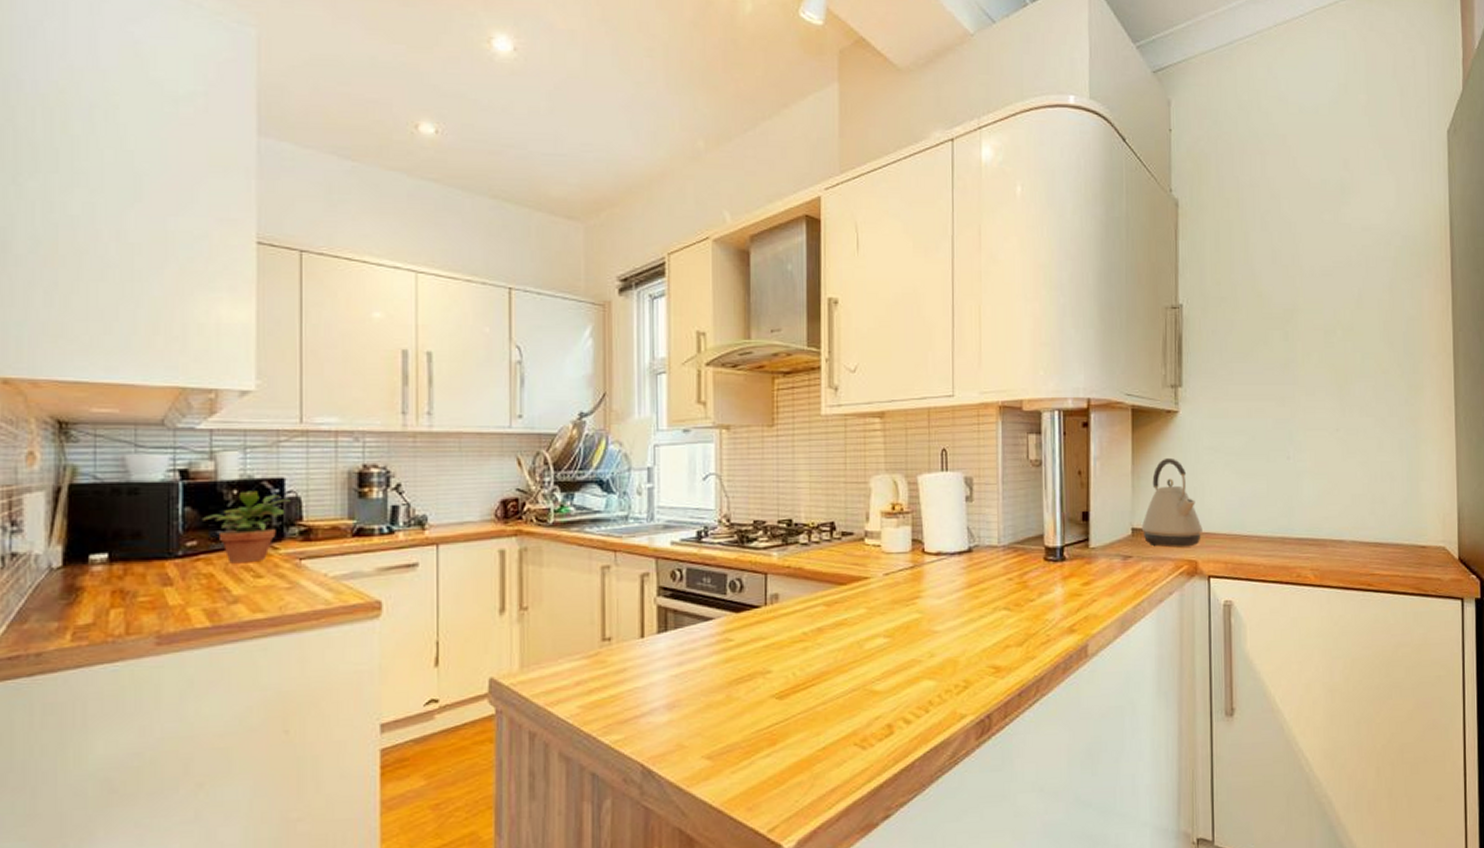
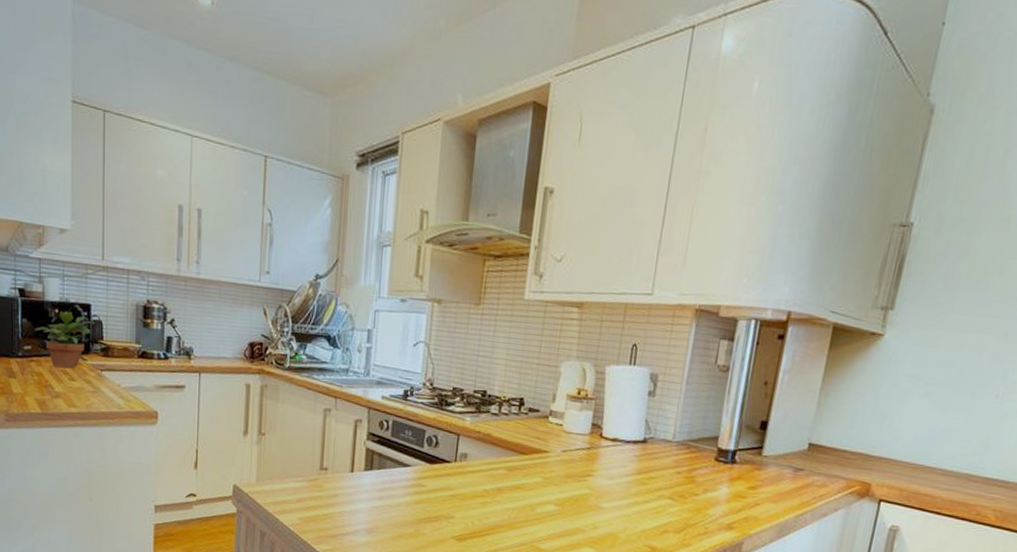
kettle: present [1141,457,1203,548] -> none [819,379,884,470]

